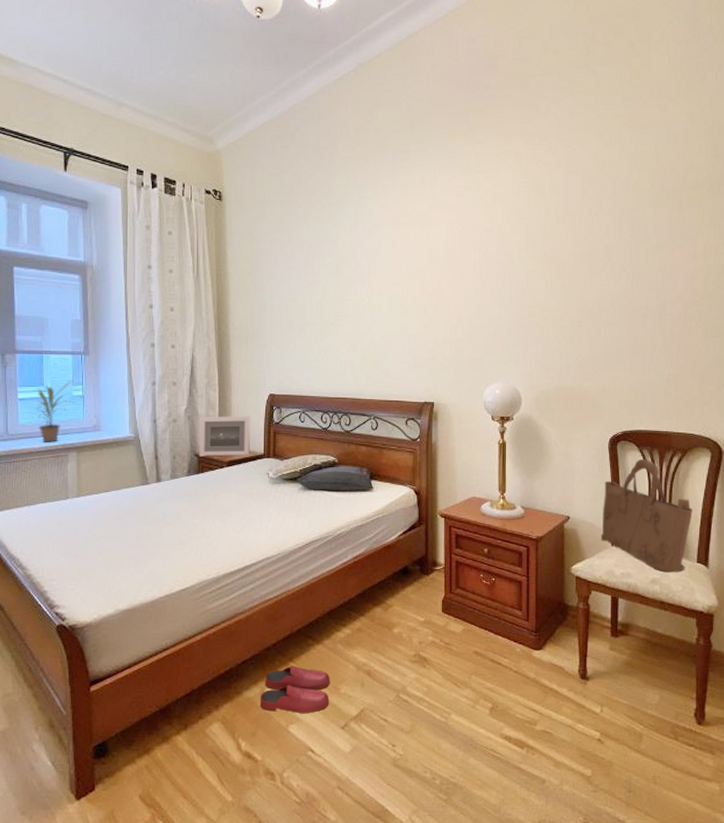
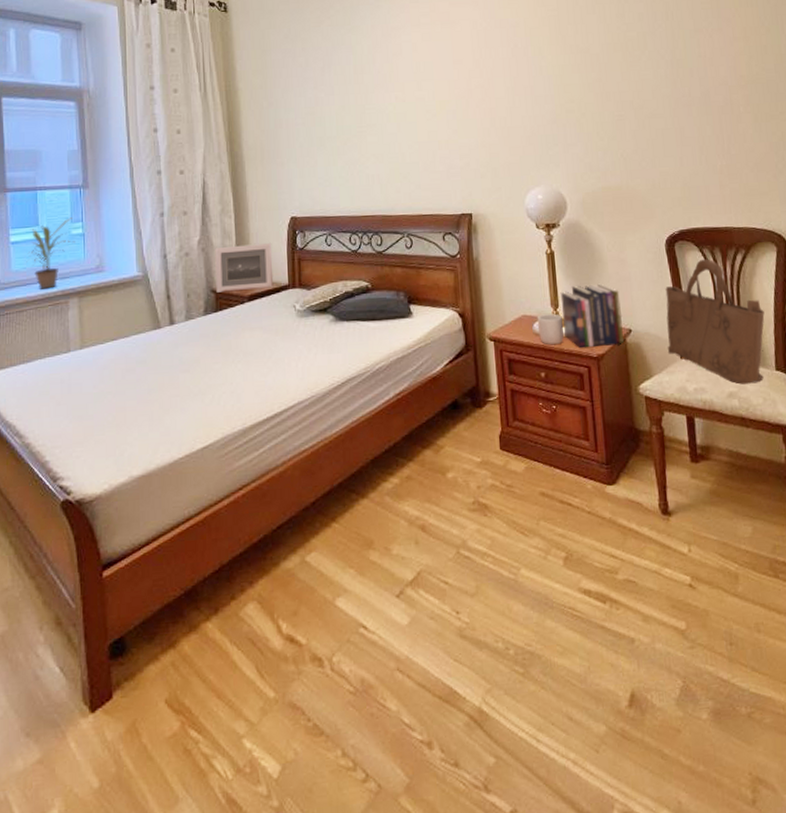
slippers: present [261,665,330,713] -> none [301,526,381,584]
mug: none [485,498,508,525] -> present [537,314,564,345]
books: none [508,474,563,530] -> present [560,283,624,348]

